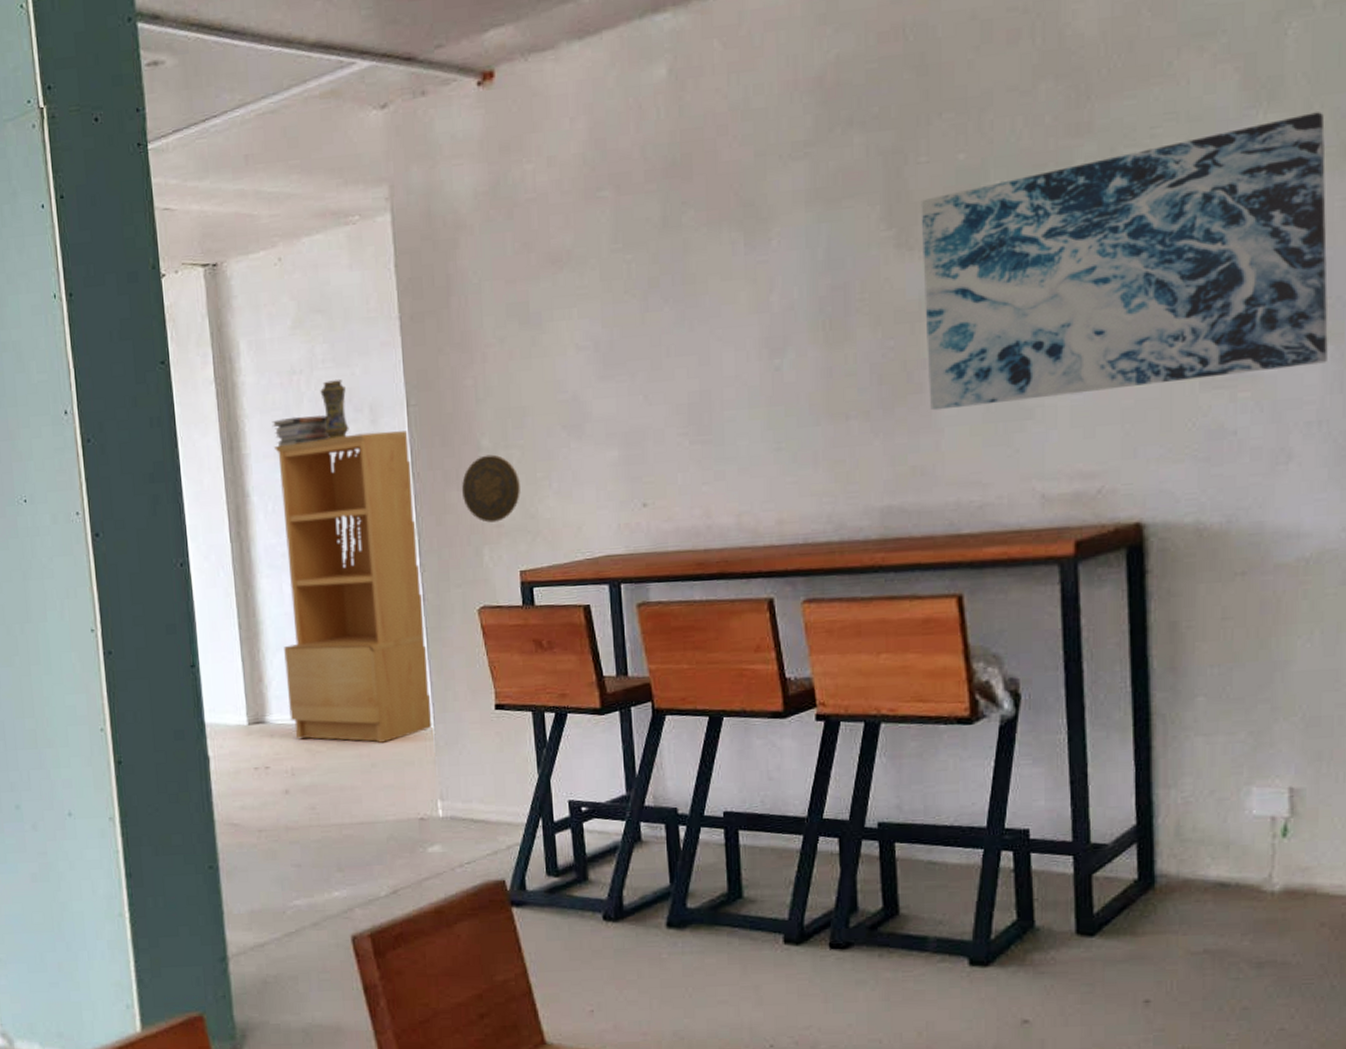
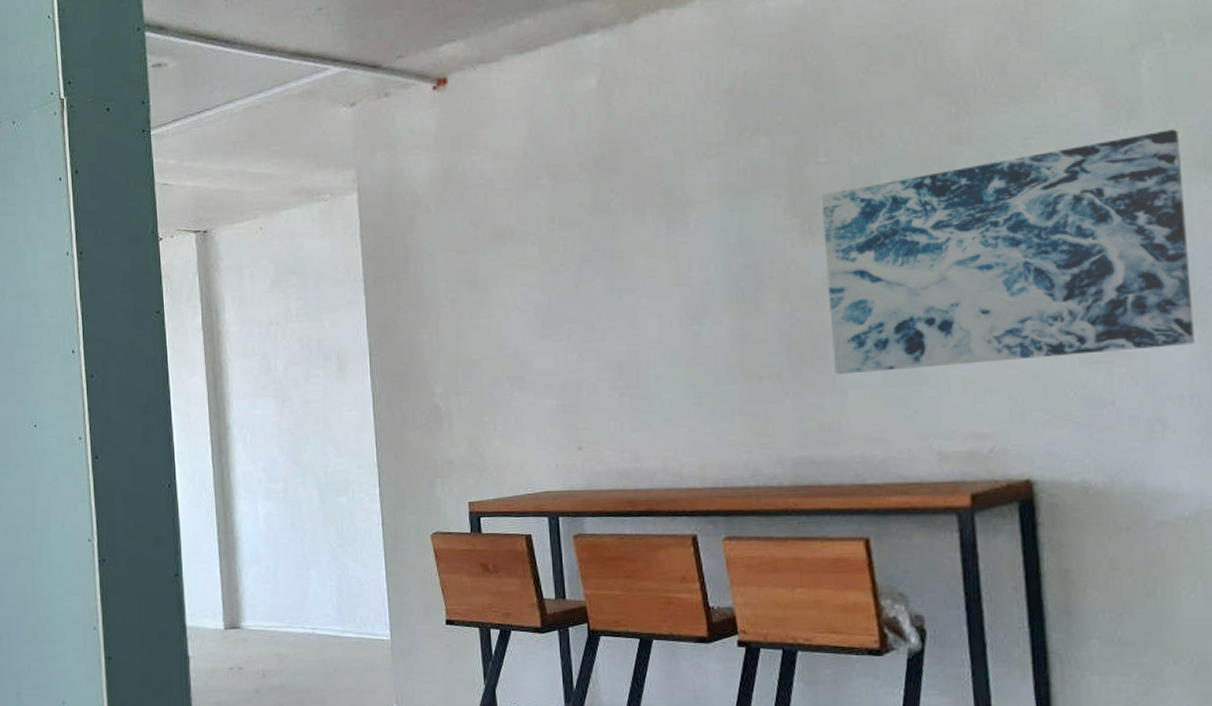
book stack: present [271,414,330,448] -> none [251,360,302,388]
bookcase: present [273,430,433,743] -> none [252,377,389,650]
vase: present [320,379,349,439] -> none [294,331,319,382]
decorative plate: present [461,454,520,523] -> none [416,400,469,459]

